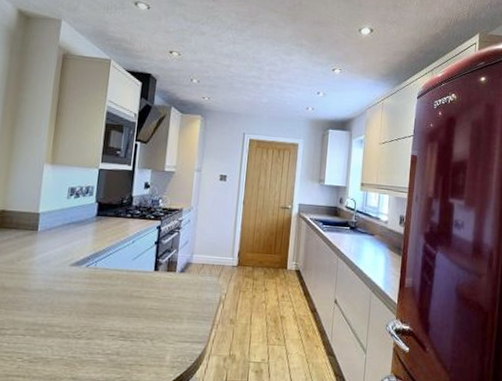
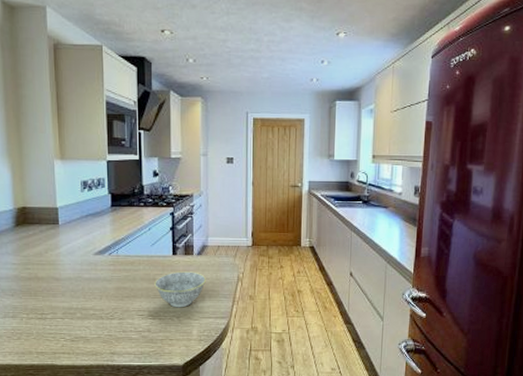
bowl: none [131,289,186,329] -> present [154,271,206,308]

